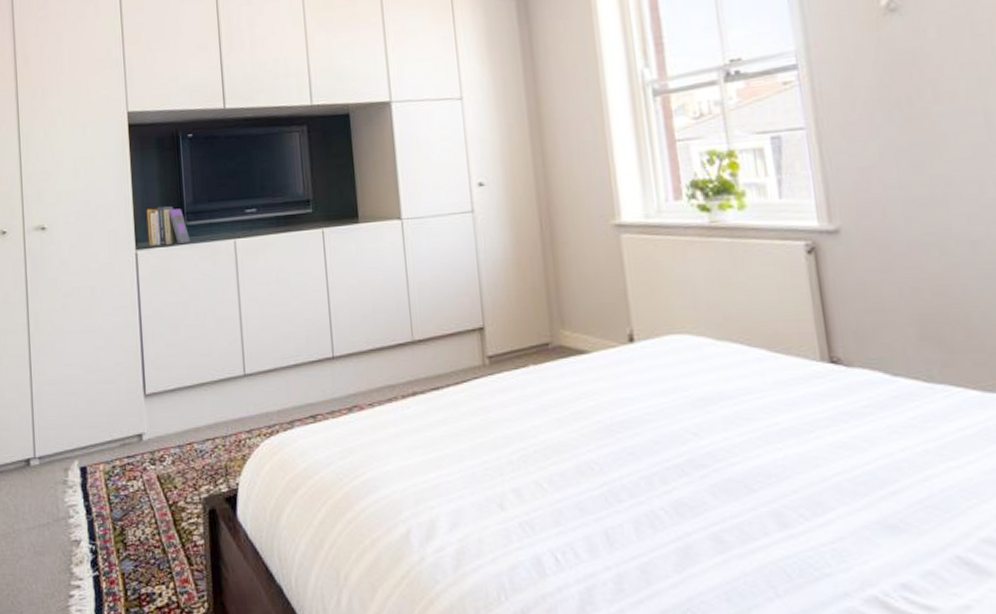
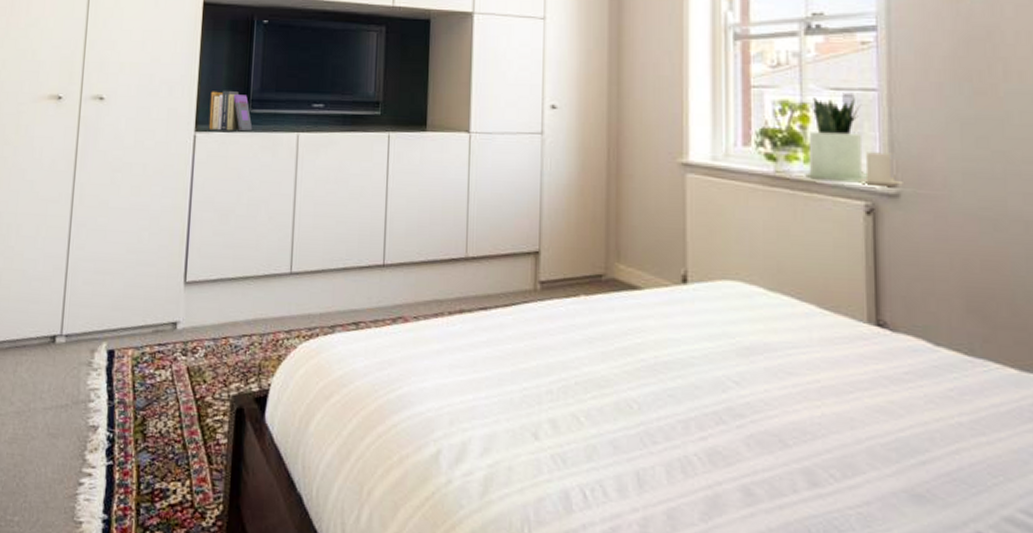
planter: none [739,139,804,227] -> present [803,97,867,183]
candle: none [795,189,842,226] -> present [858,152,903,188]

